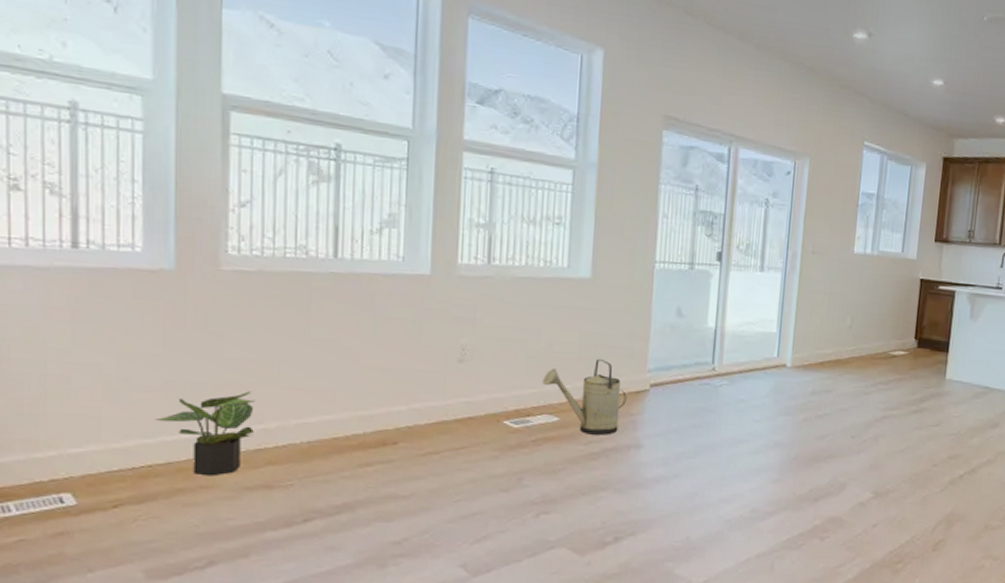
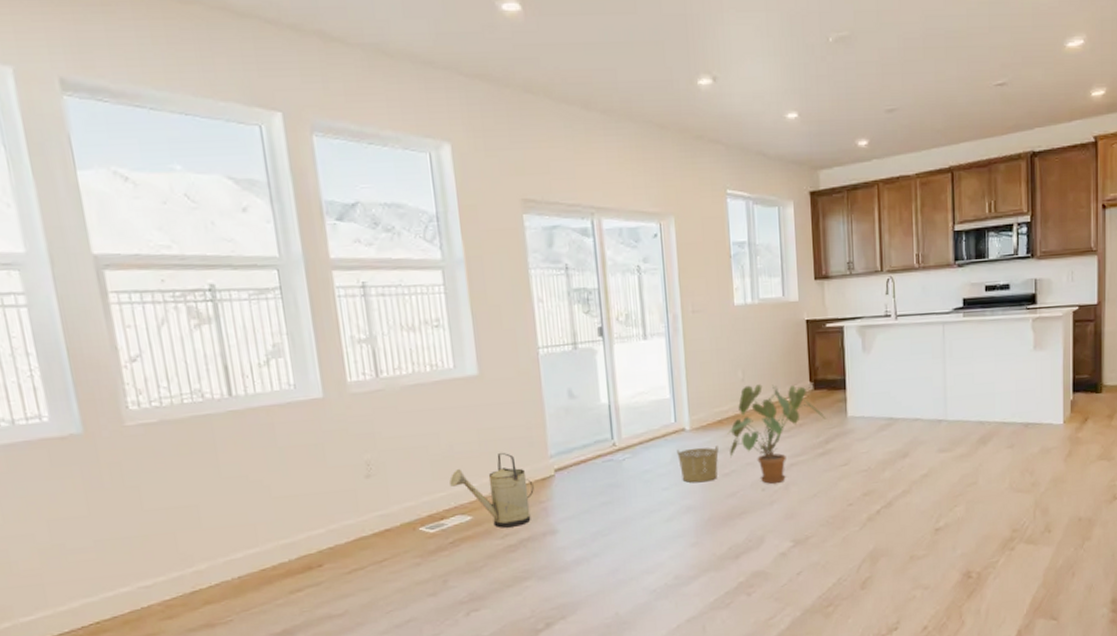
potted plant: present [155,391,255,476] -> none [93,537,187,624]
basket: none [774,384,816,421] -> present [677,445,719,483]
house plant: none [826,332,925,433] -> present [727,384,827,484]

